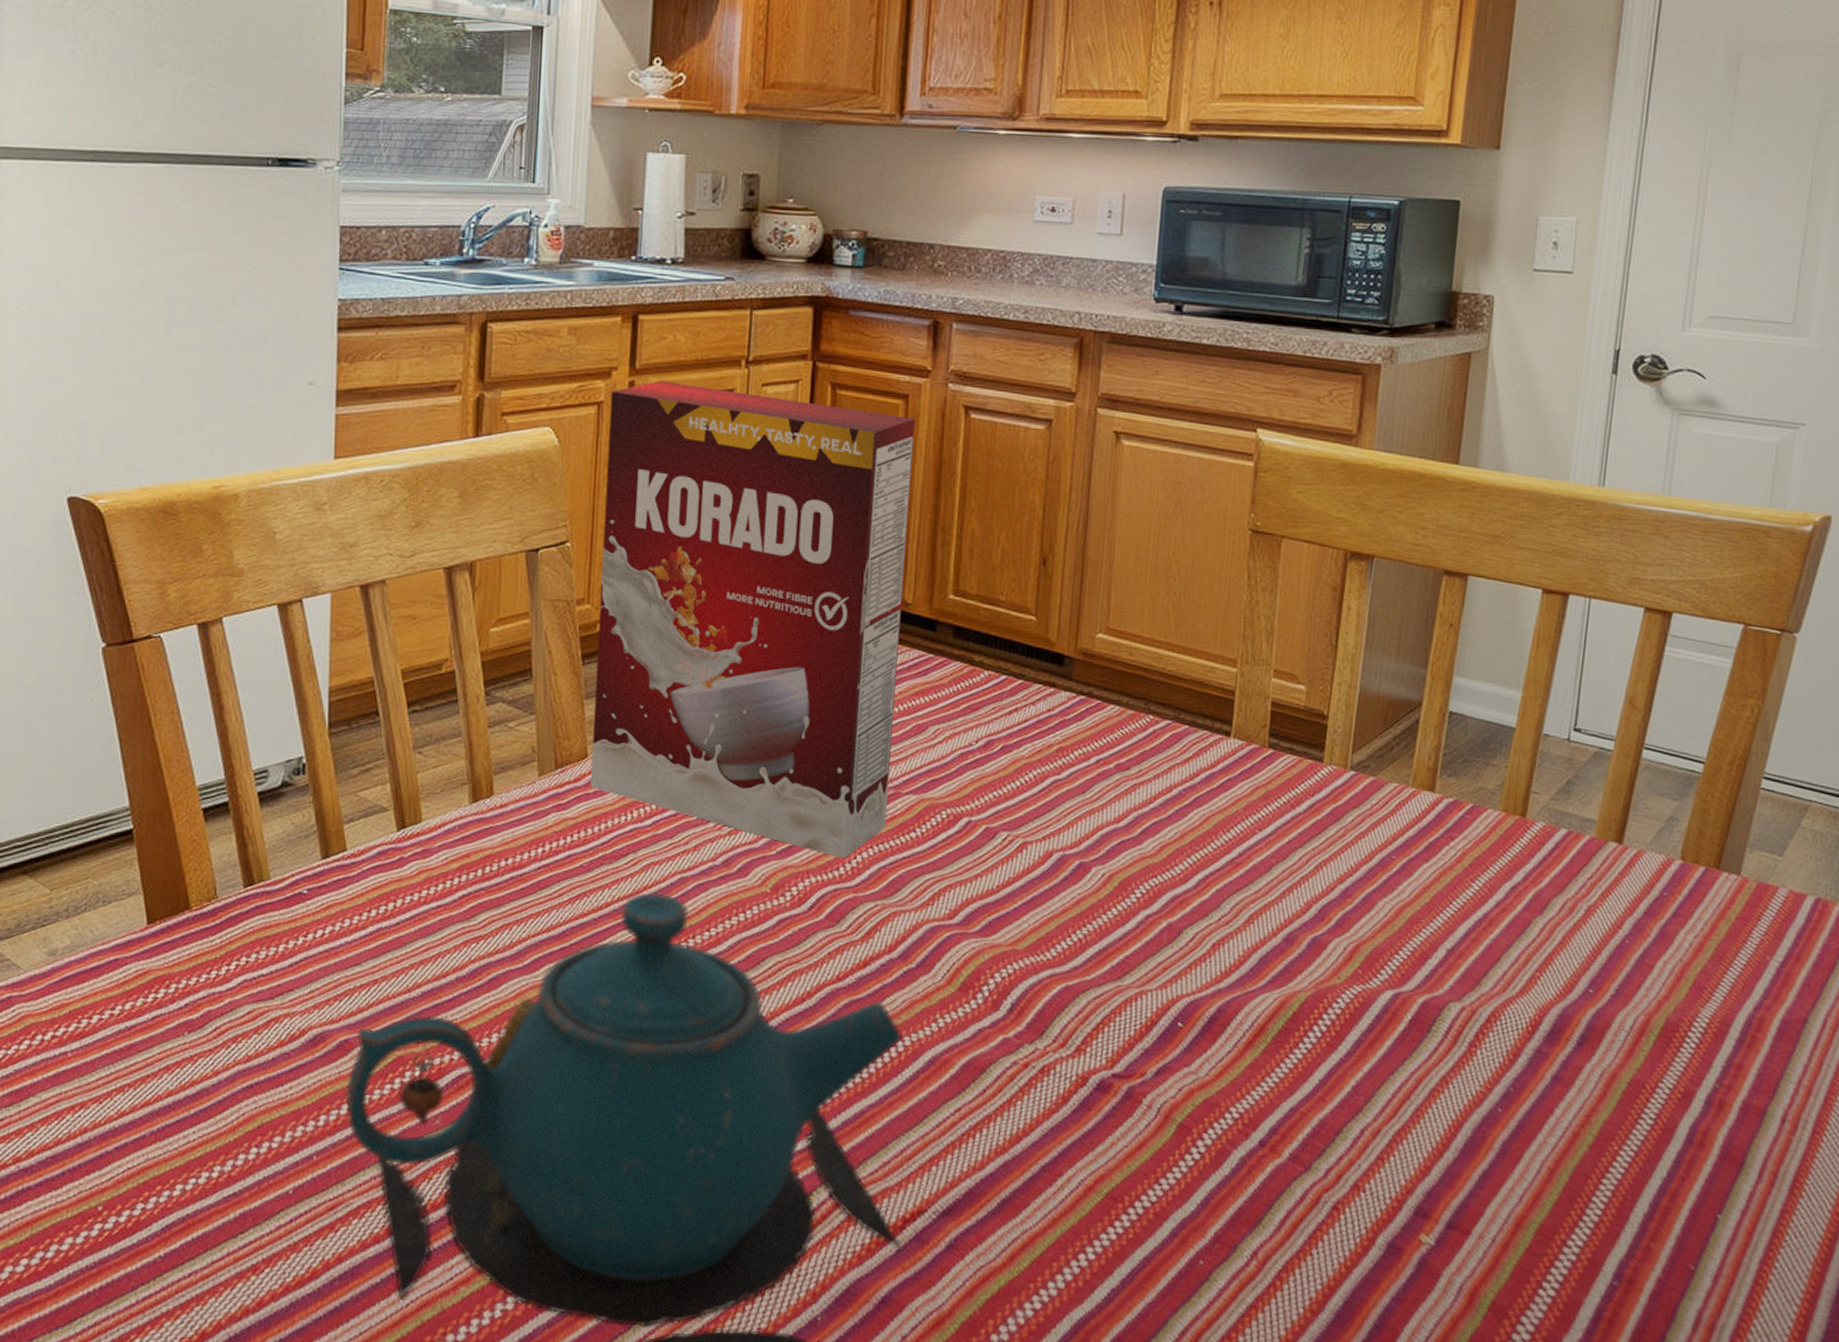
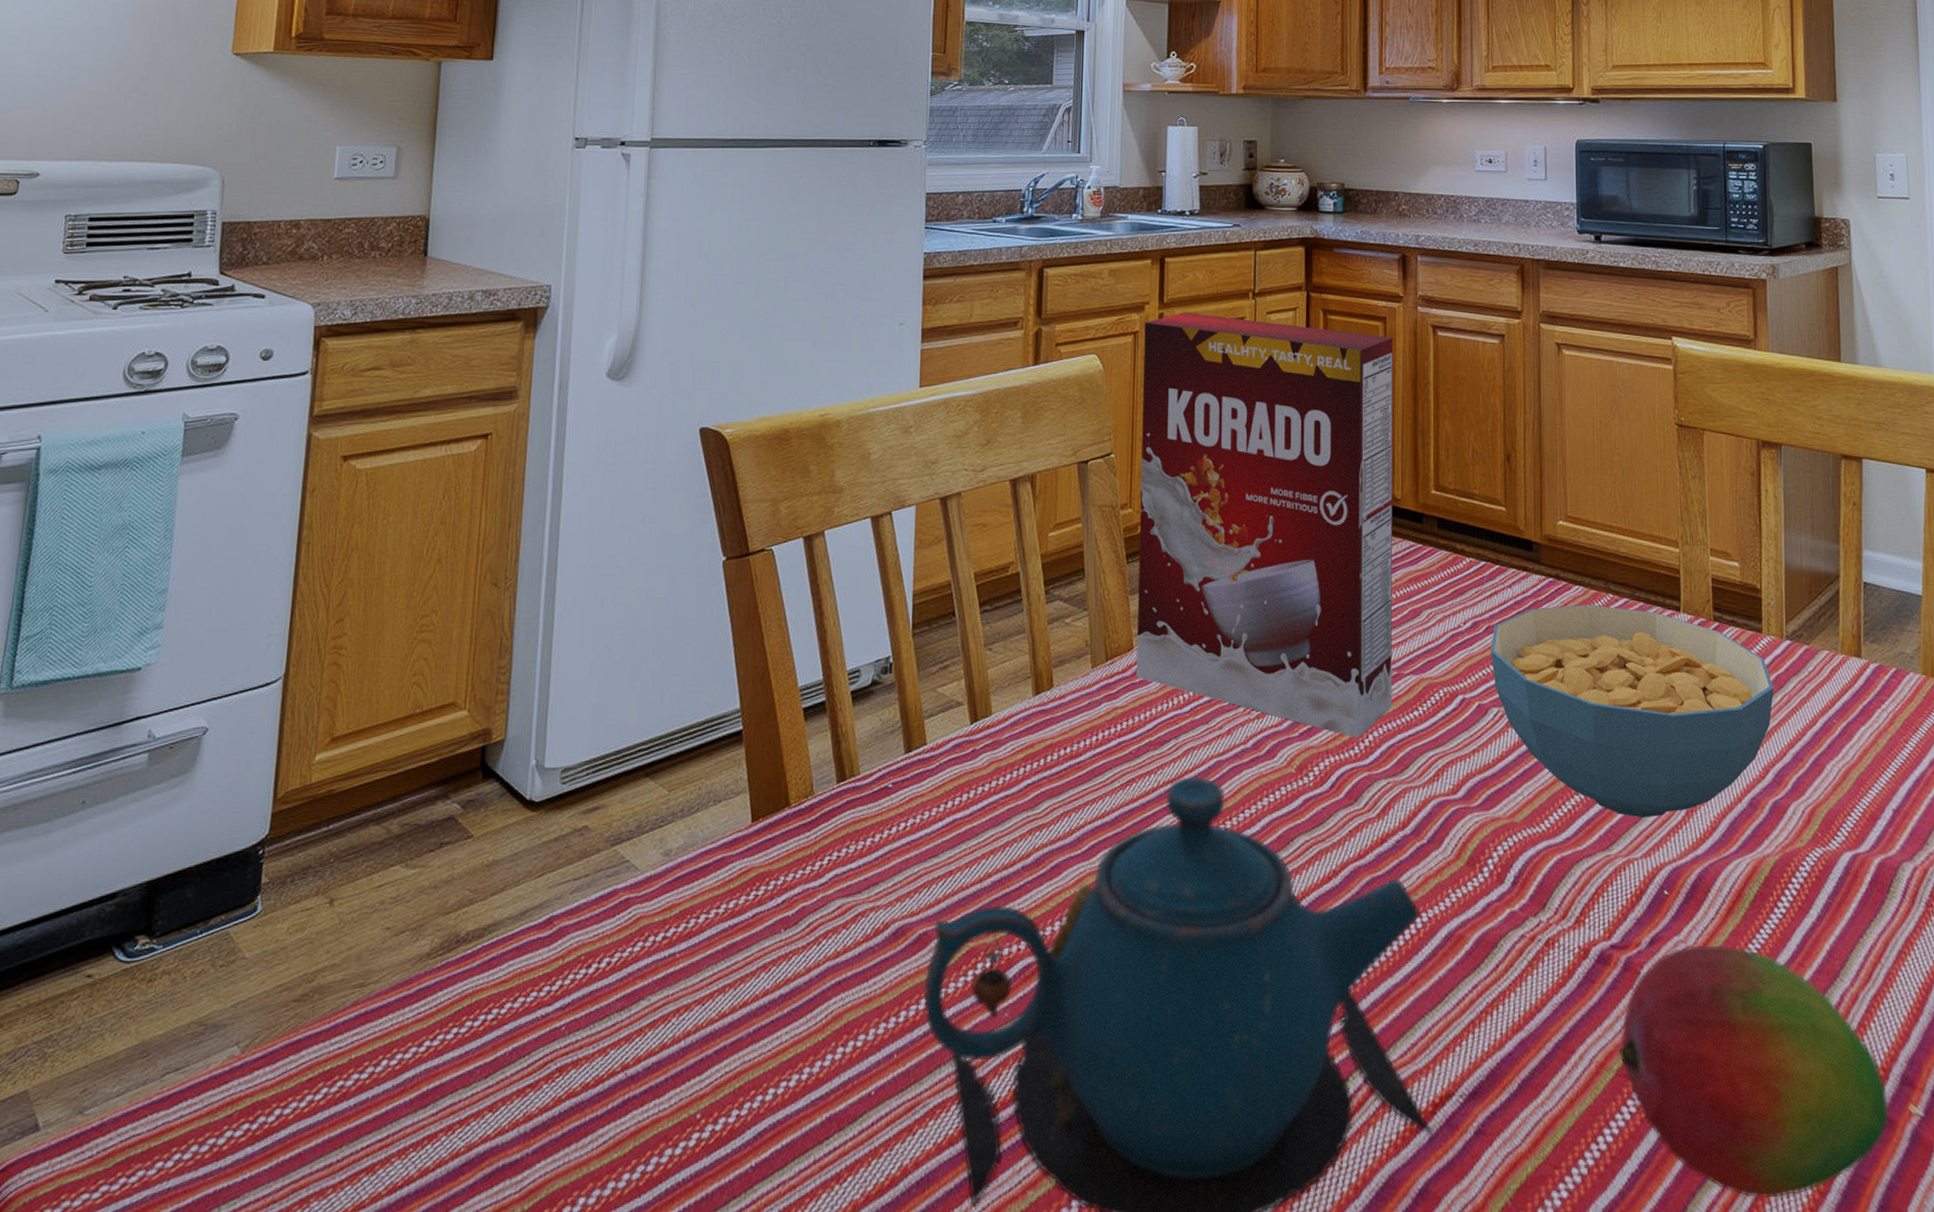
cereal bowl: none [1004,725,1329,950] -> present [1491,604,1774,818]
fruit: none [1110,1077,1399,1315] -> present [1619,945,1889,1199]

